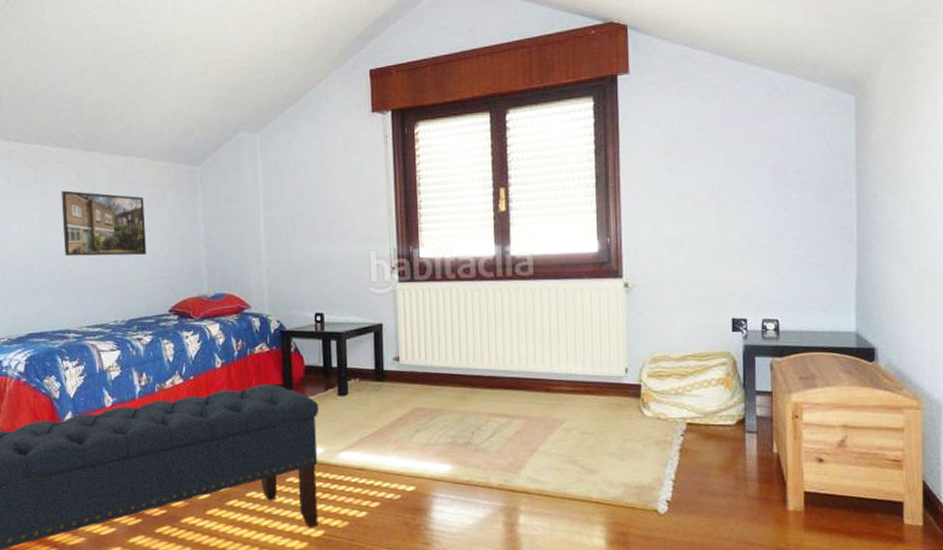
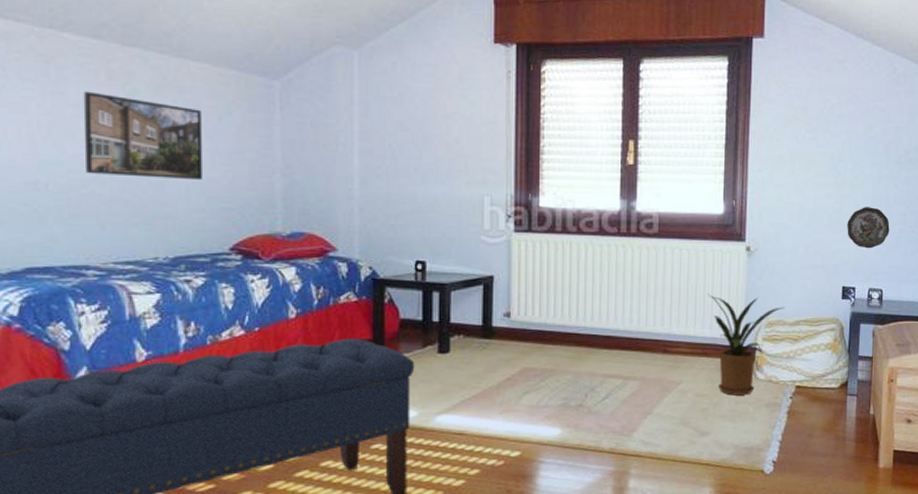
house plant: none [577,331,669,433] -> present [695,293,785,396]
decorative plate: none [733,233,783,278] -> present [847,207,890,249]

